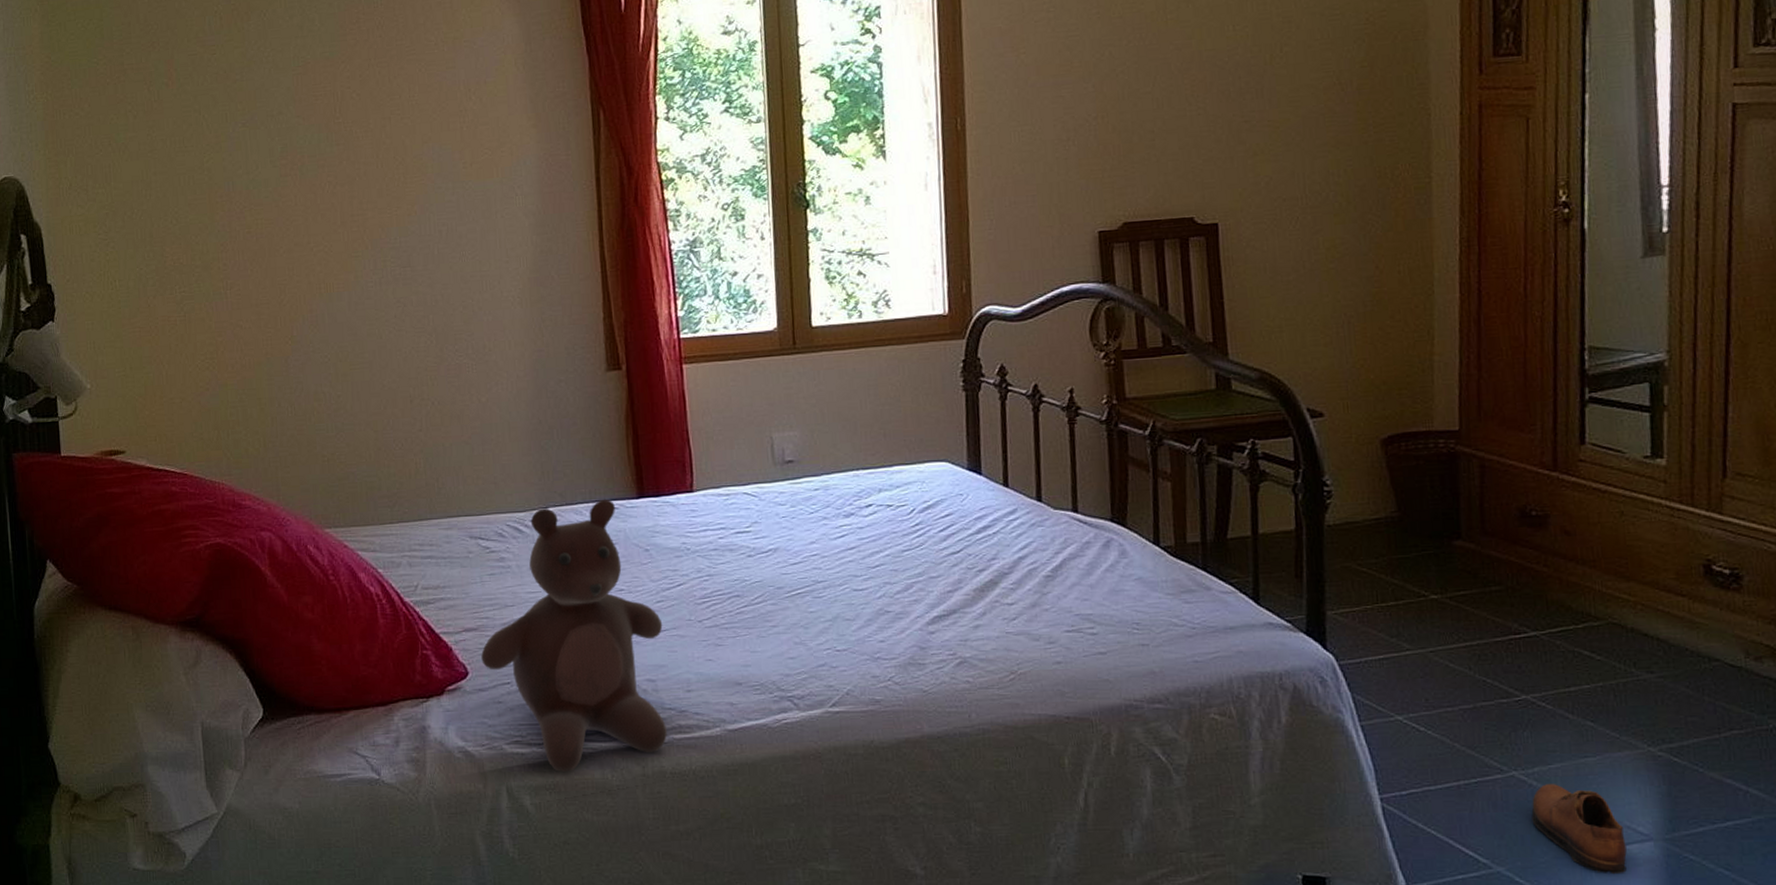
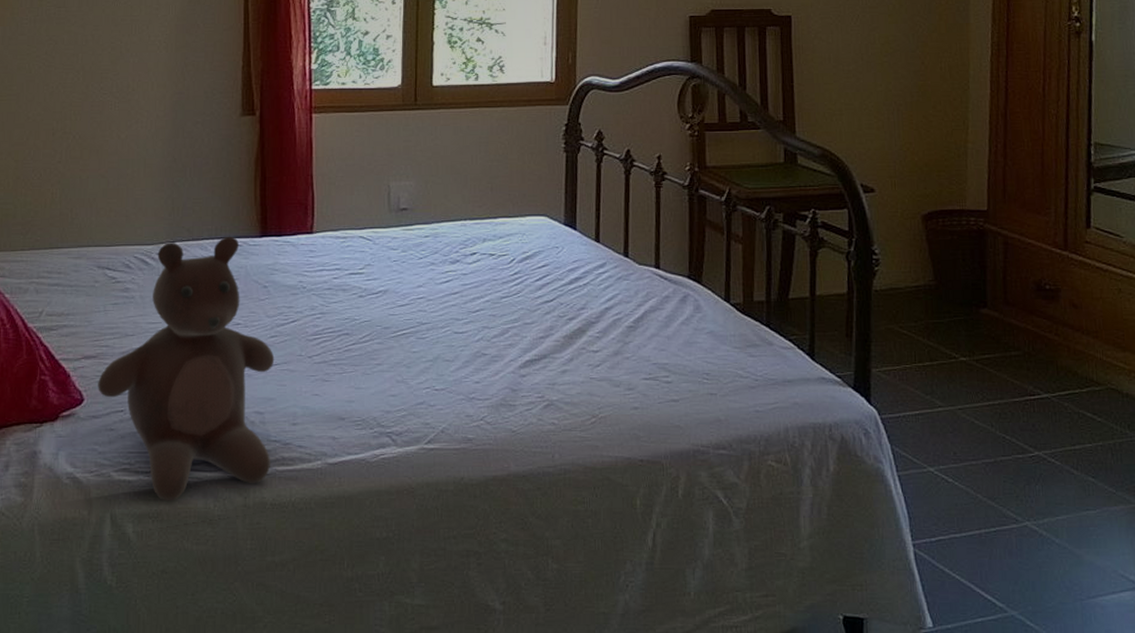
shoe: present [1531,784,1627,875] -> none [1041,534,1121,620]

